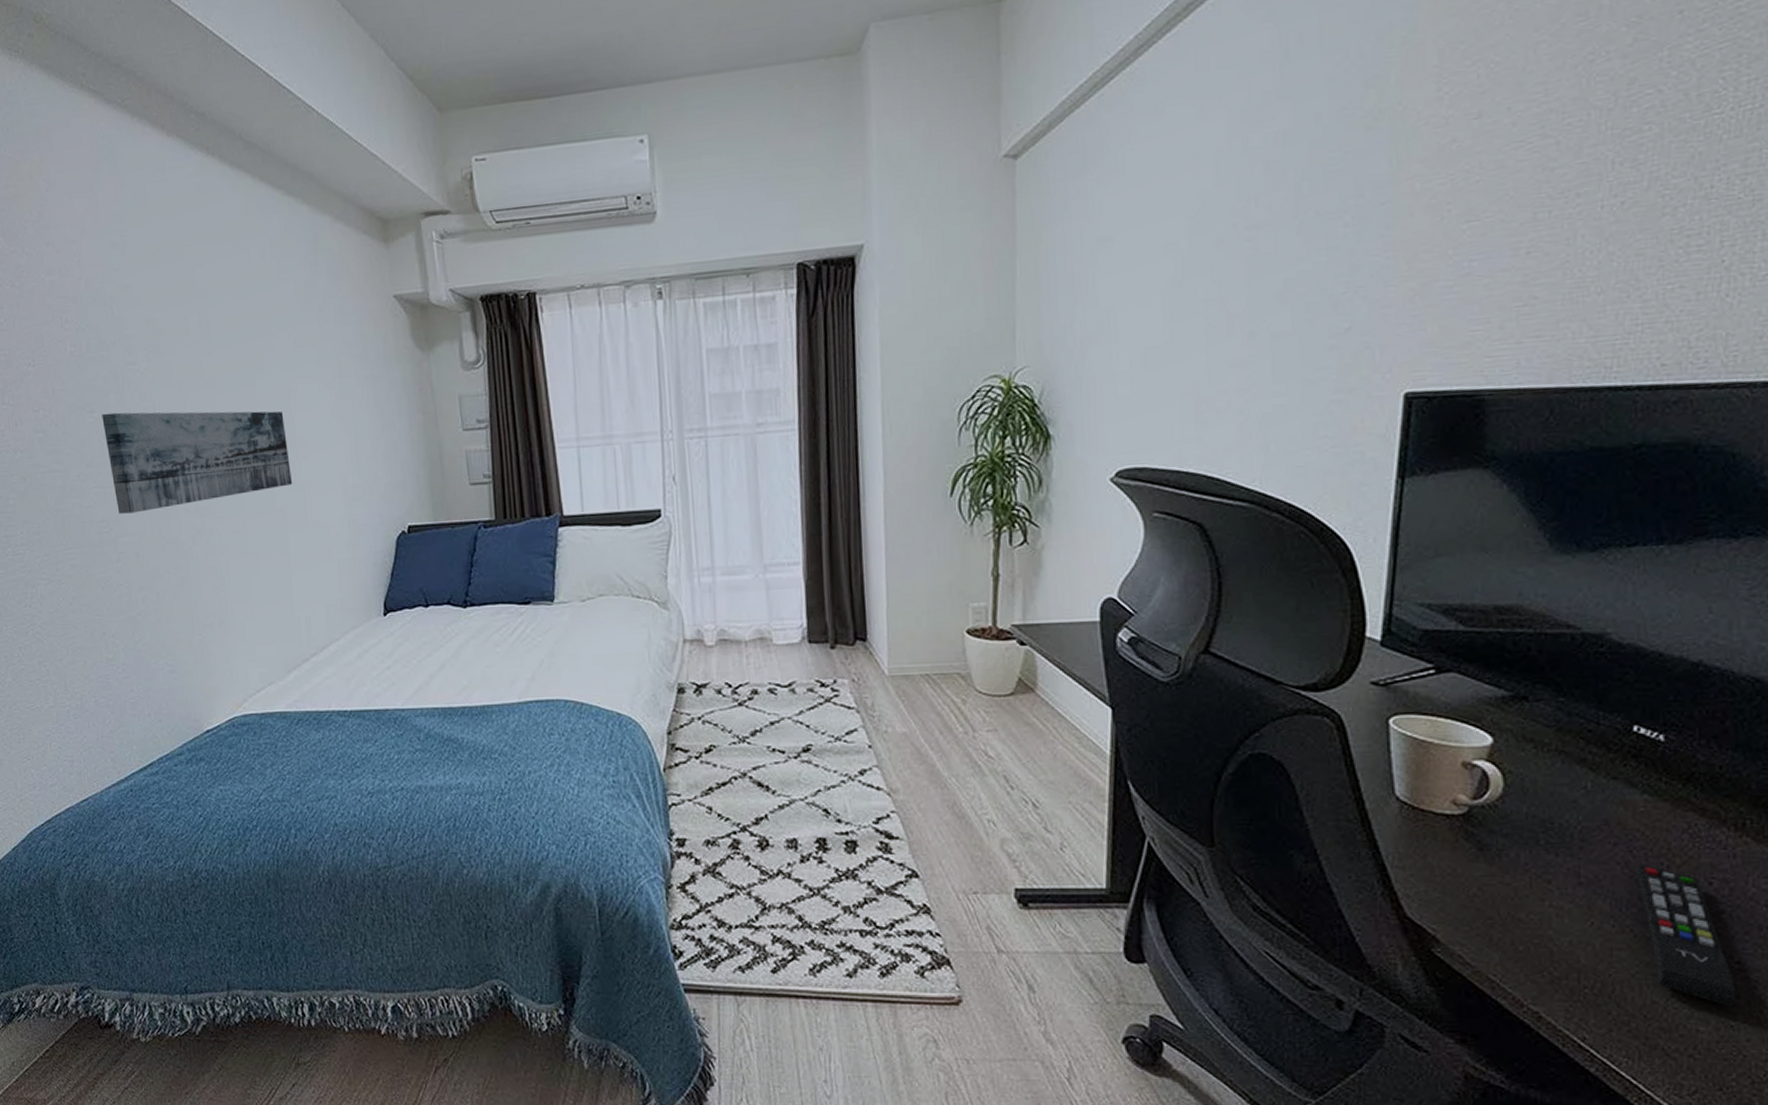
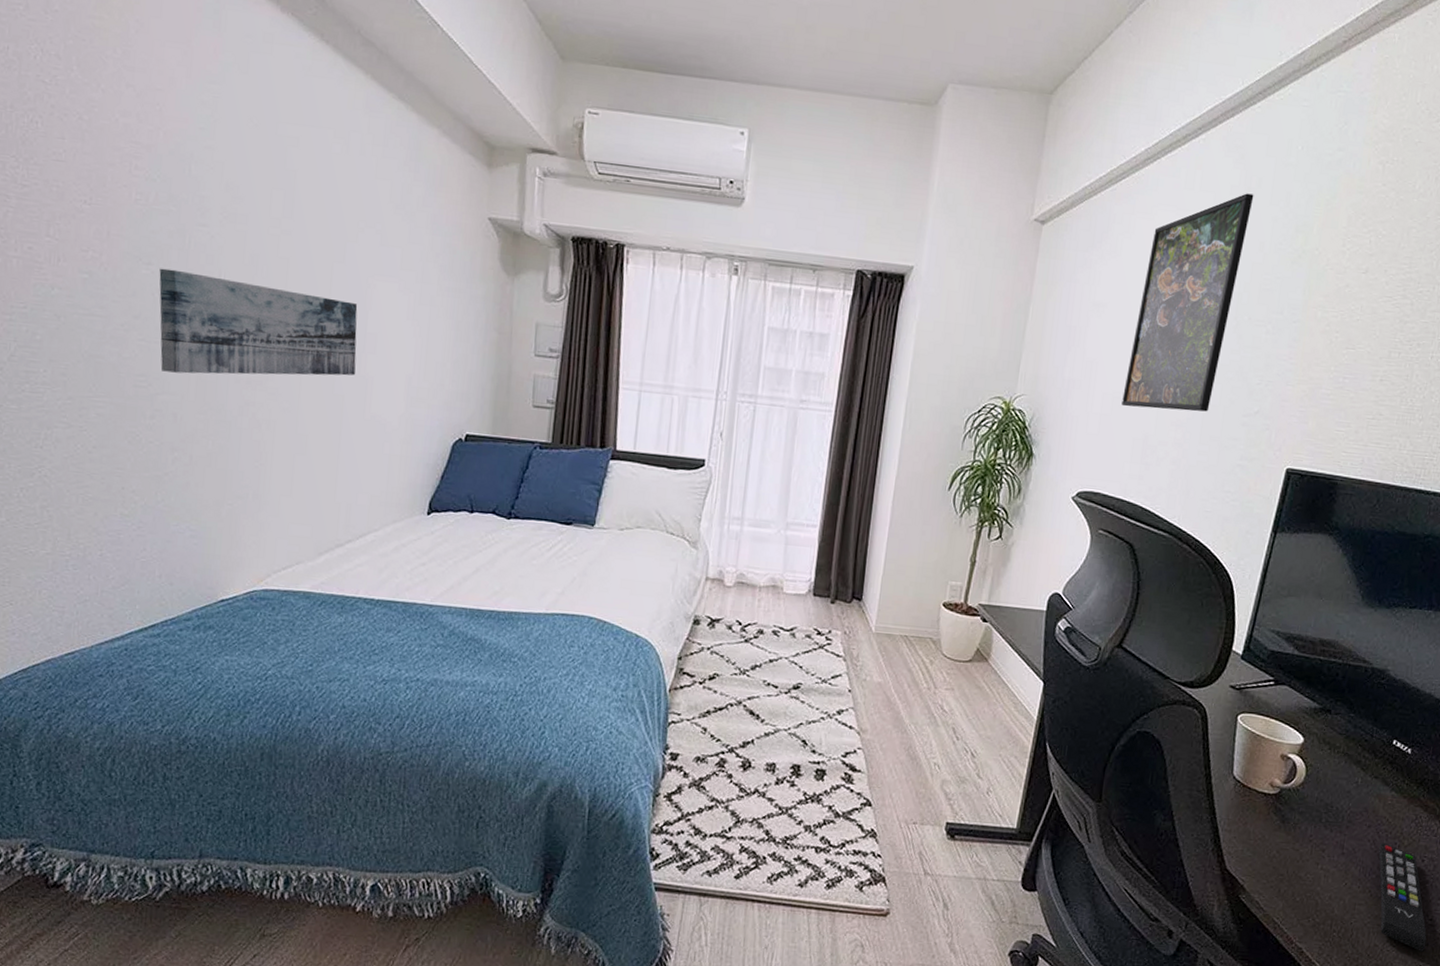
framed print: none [1156,55,1296,357] -> present [1122,193,1254,412]

